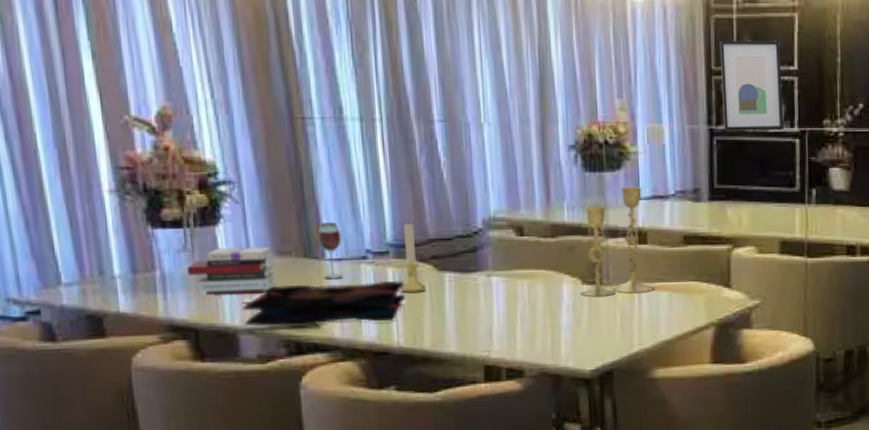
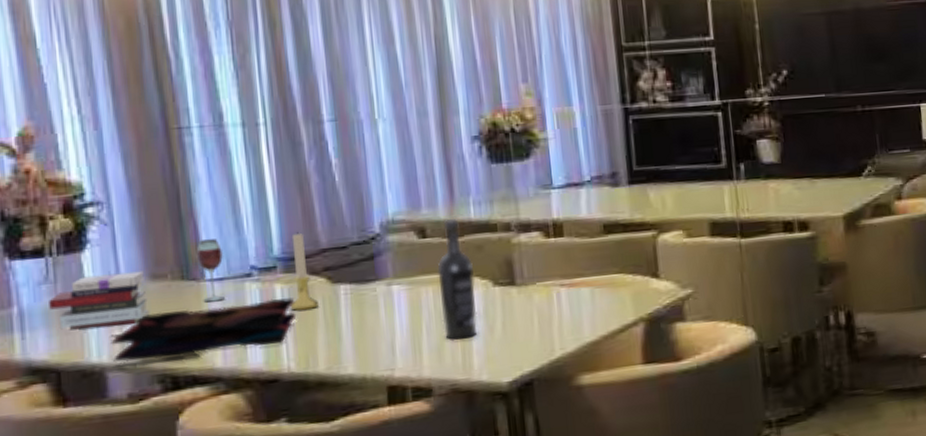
wine bottle: none [532,219,567,331] -> present [437,218,478,342]
candlestick: present [581,186,655,298] -> none [492,174,575,301]
picture frame: present [719,40,783,132] -> none [628,11,704,109]

